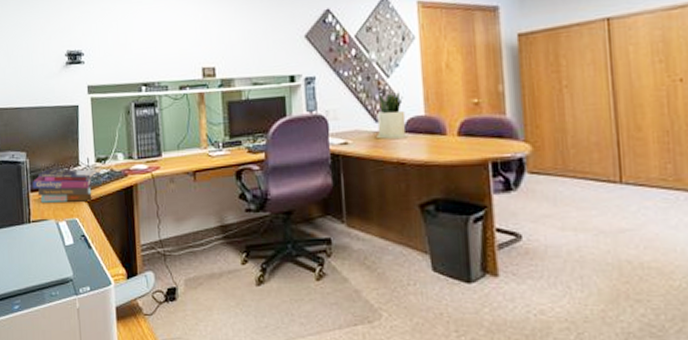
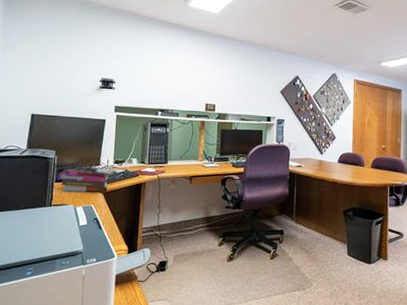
planter: present [375,92,409,141] -> none [319,135,341,167]

